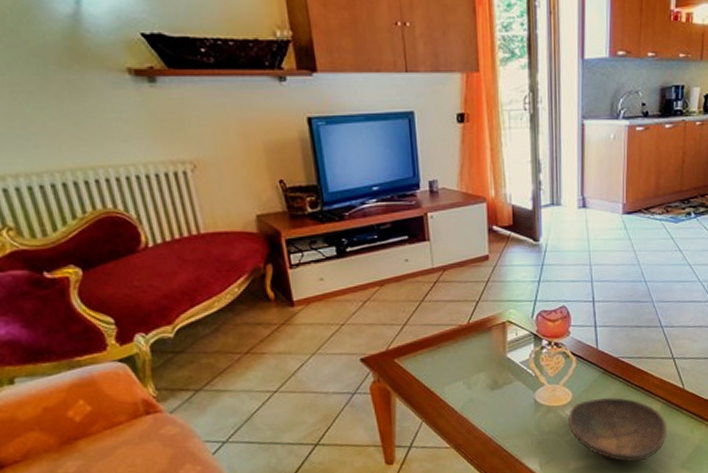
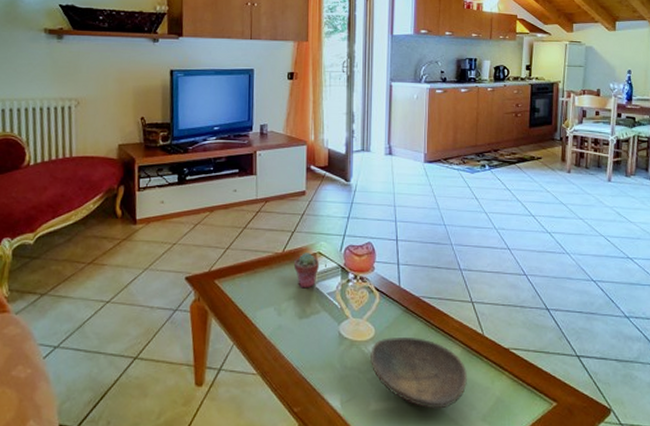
potted succulent: none [480,322,509,360] -> present [293,253,319,289]

